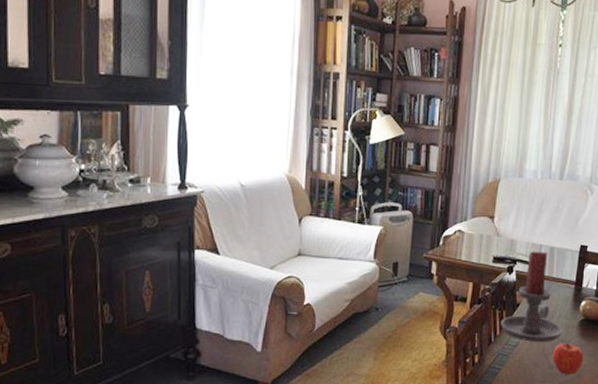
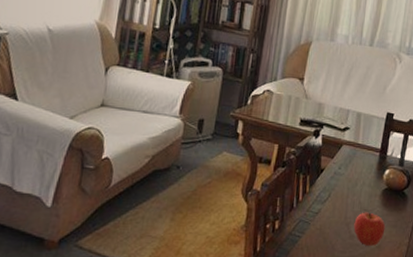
candle holder: present [501,252,563,343] -> none [304,116,366,211]

